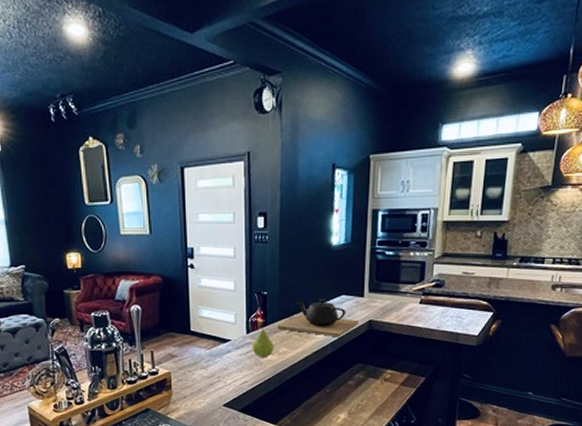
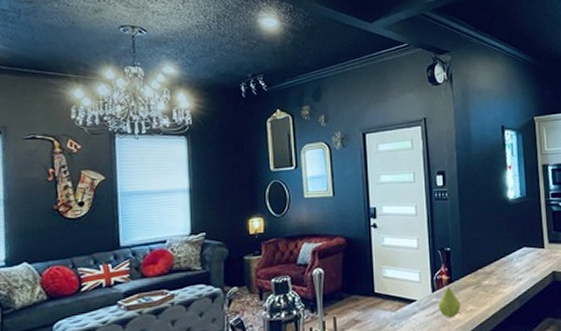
teapot: present [277,299,359,338] -> none [462,252,543,291]

